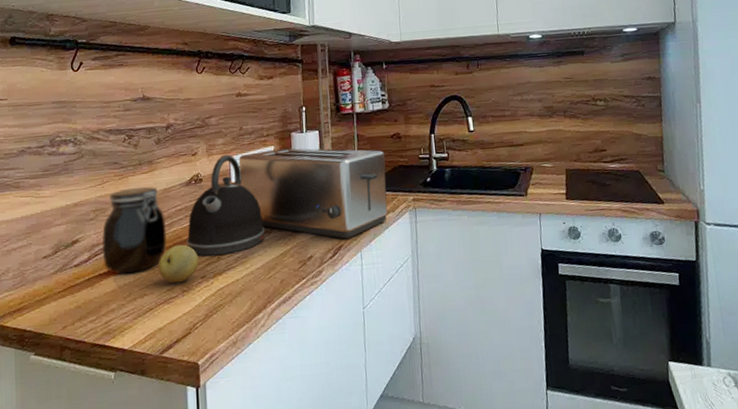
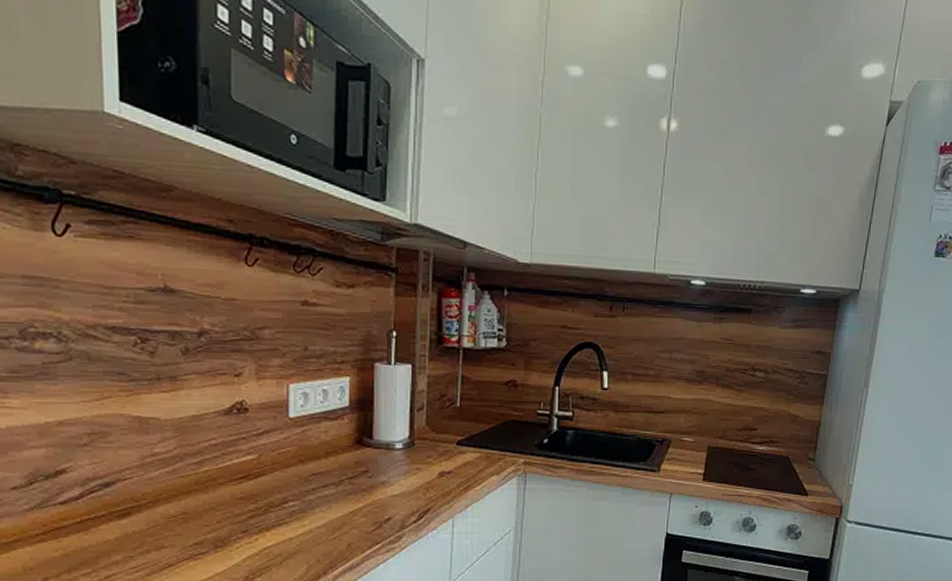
jar: present [102,186,167,274] -> none [101,409,195,519]
fruit: present [158,244,199,283] -> none [181,489,239,536]
kettle: present [185,155,265,256] -> none [221,381,332,506]
toaster: present [238,147,388,239] -> none [300,381,495,501]

